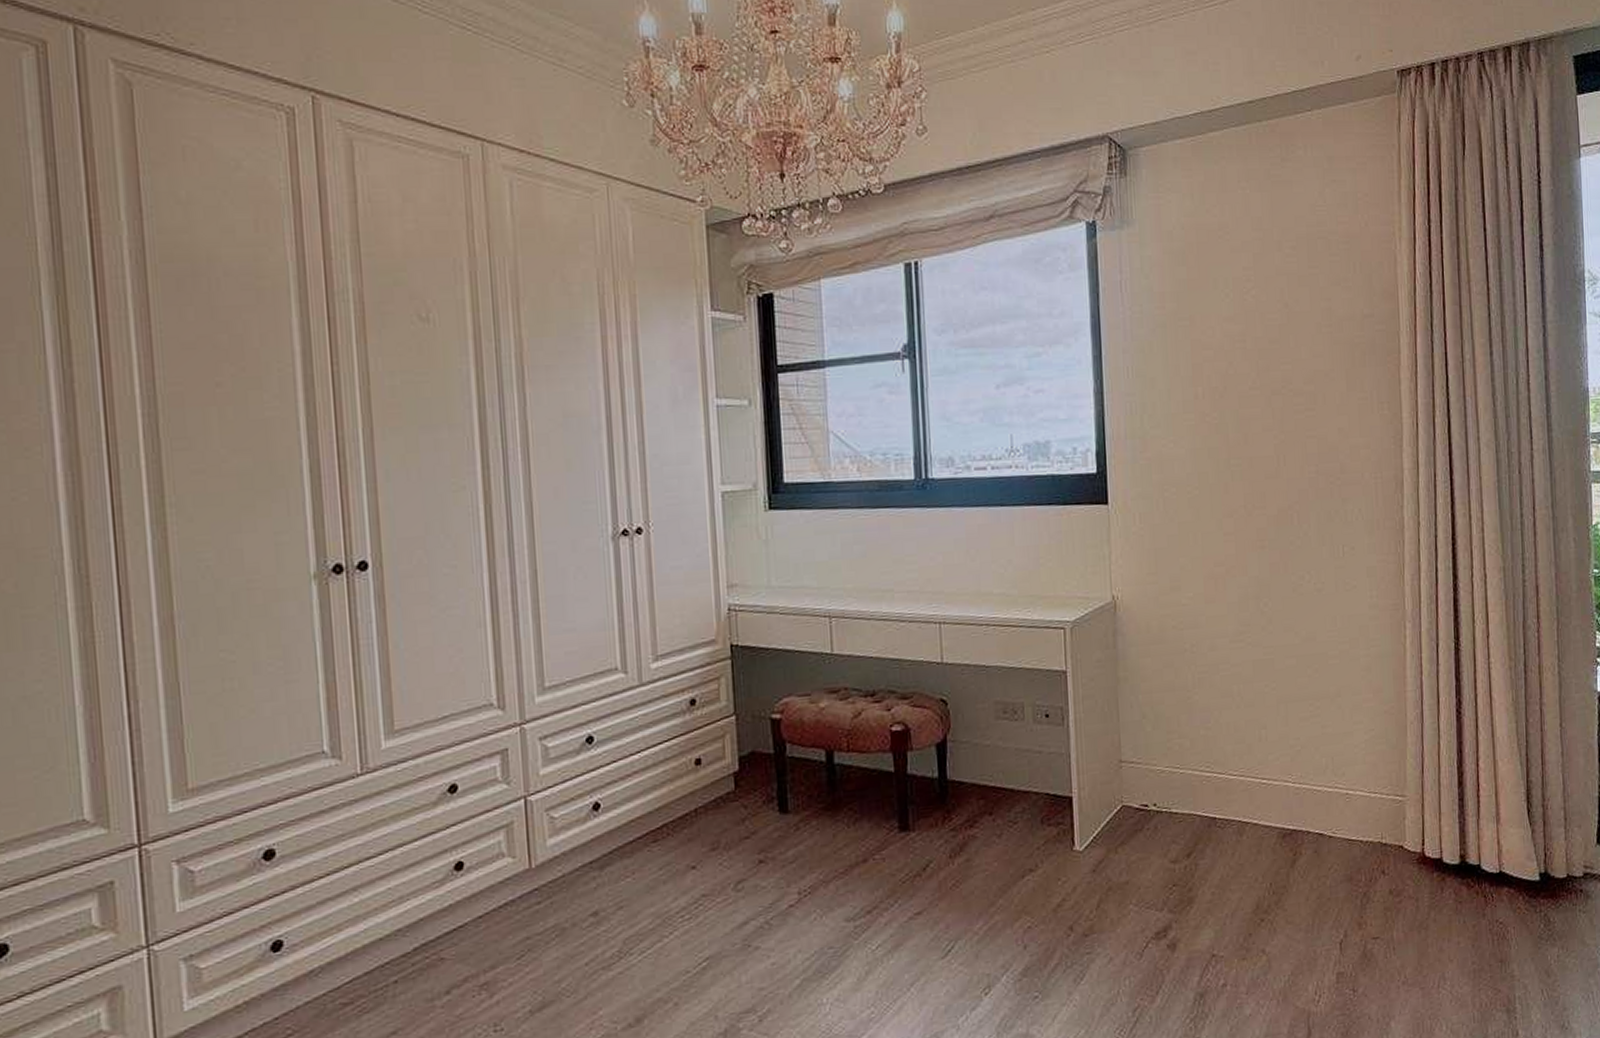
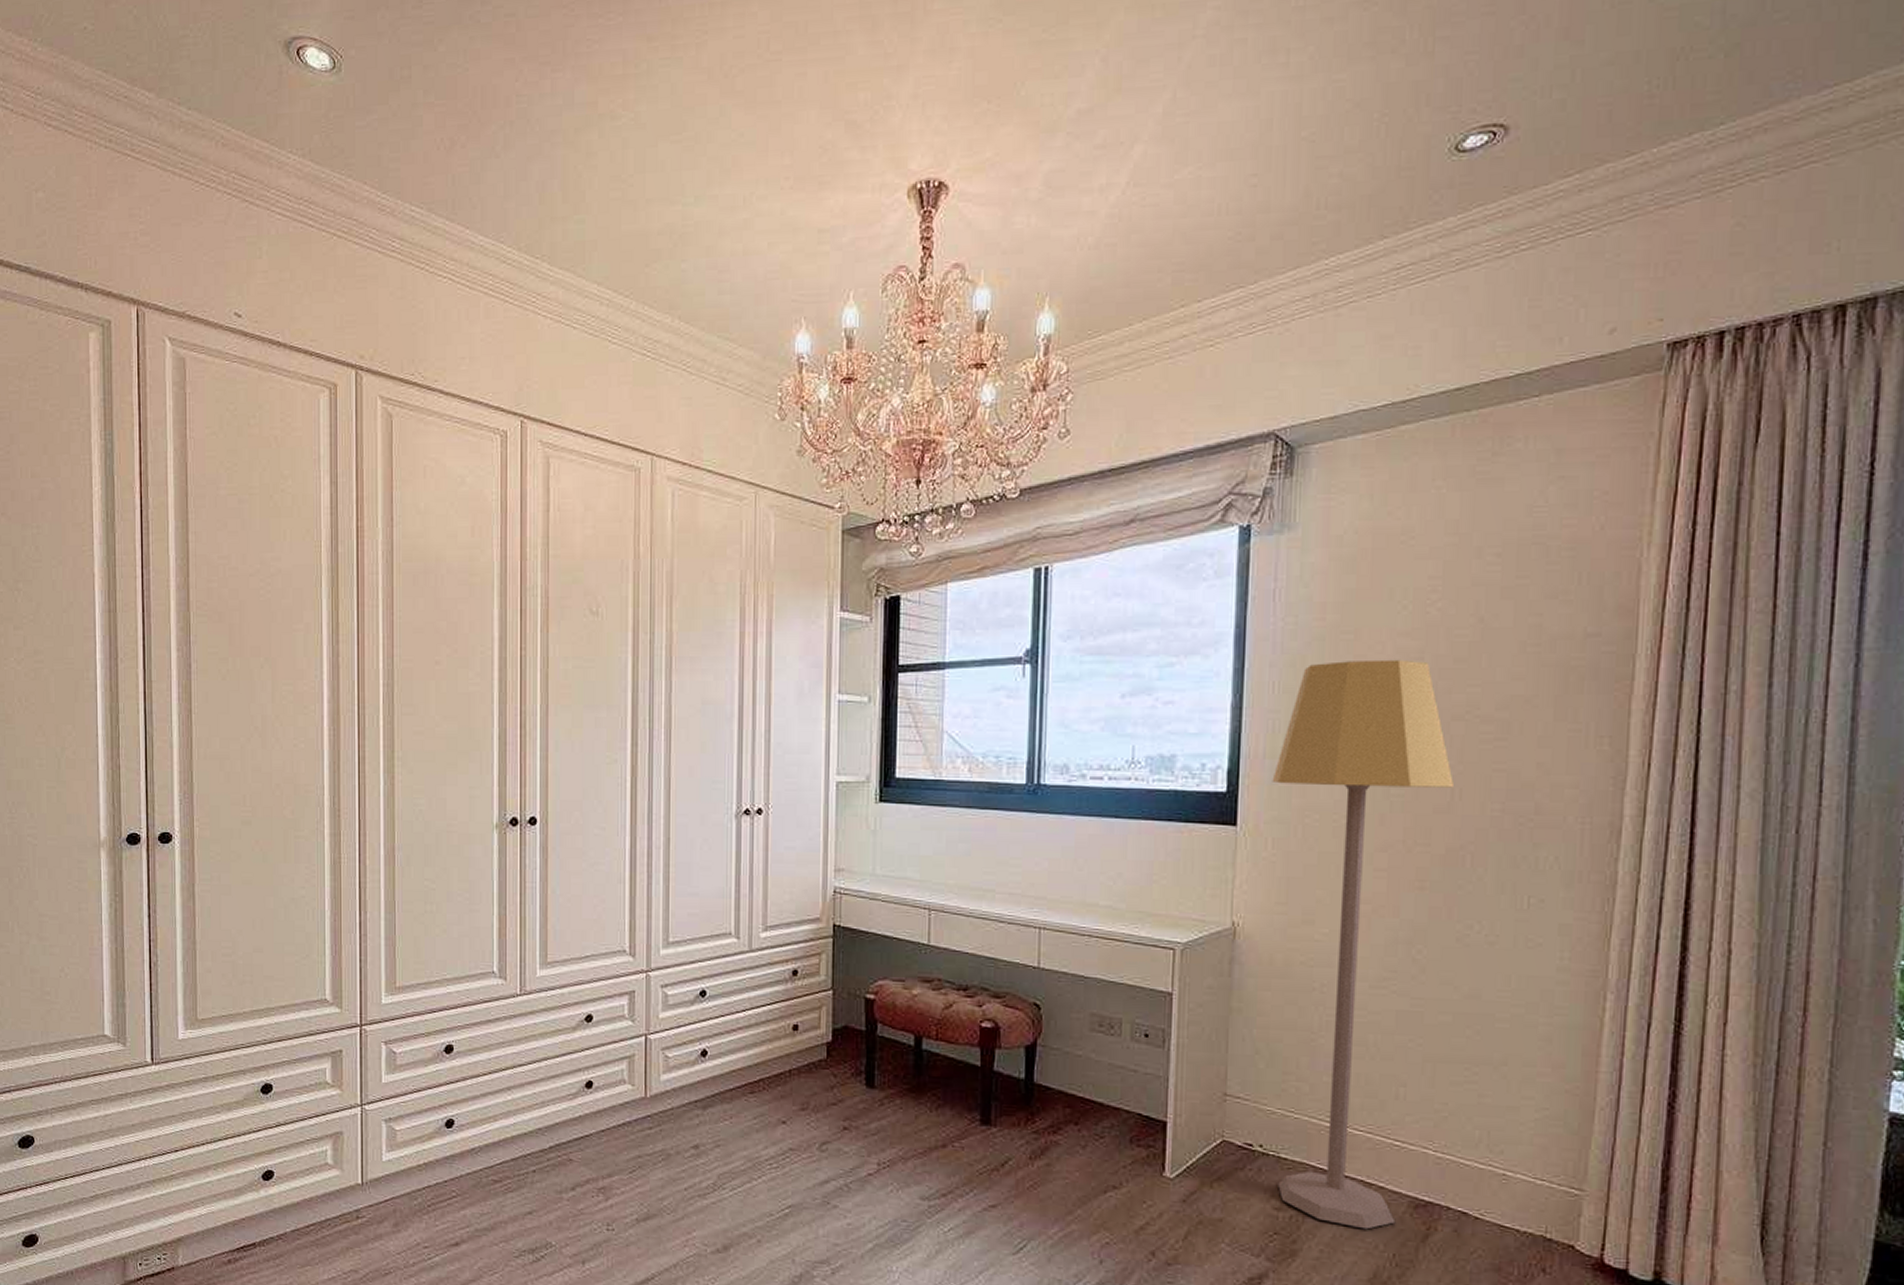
lamp: none [1134,342,1278,866] -> present [1272,659,1454,1230]

